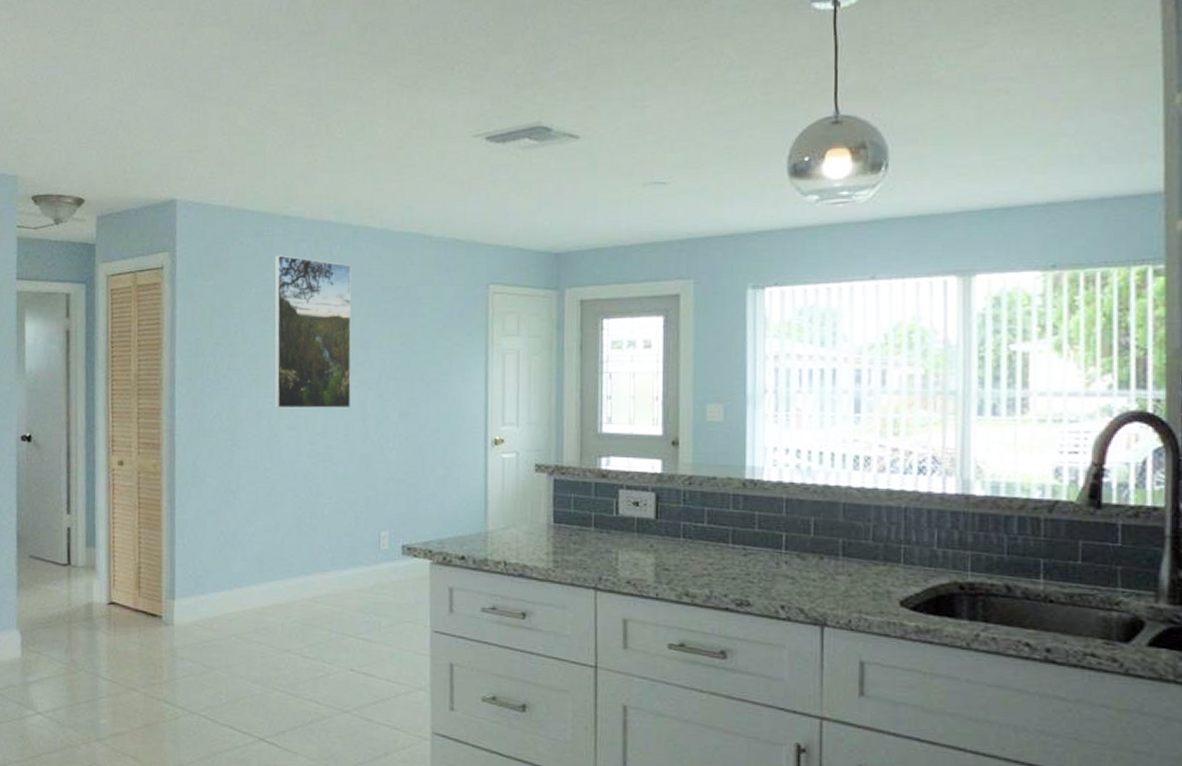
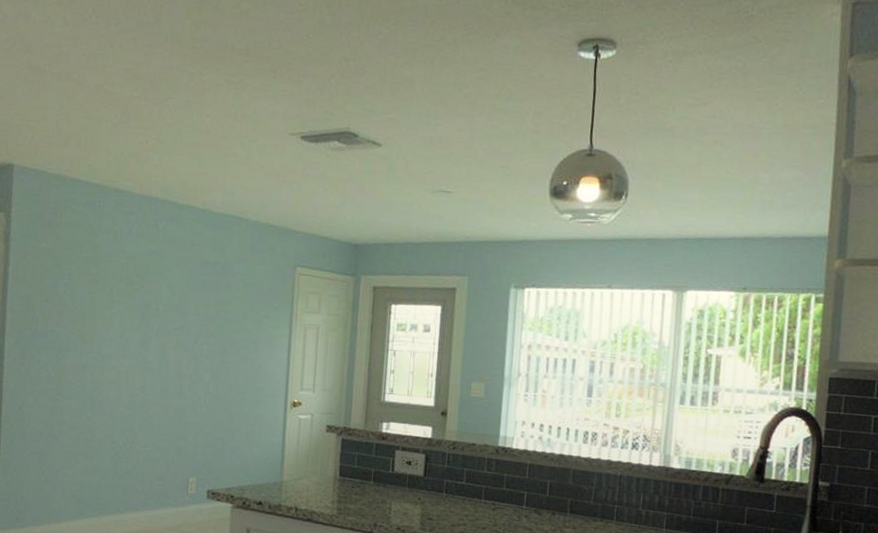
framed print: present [274,255,352,409] -> none [97,224,175,368]

